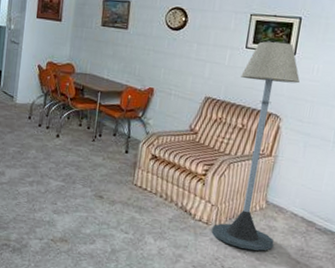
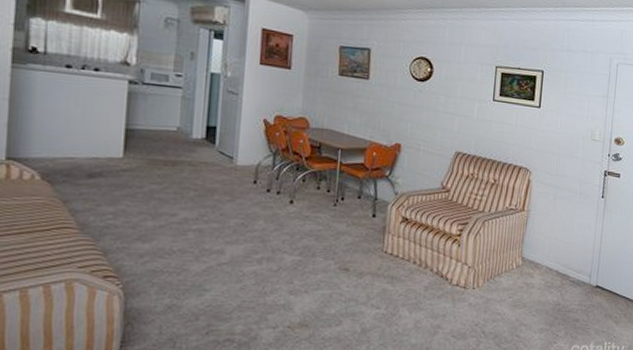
floor lamp: present [211,41,300,251] -> none [469,94,546,311]

